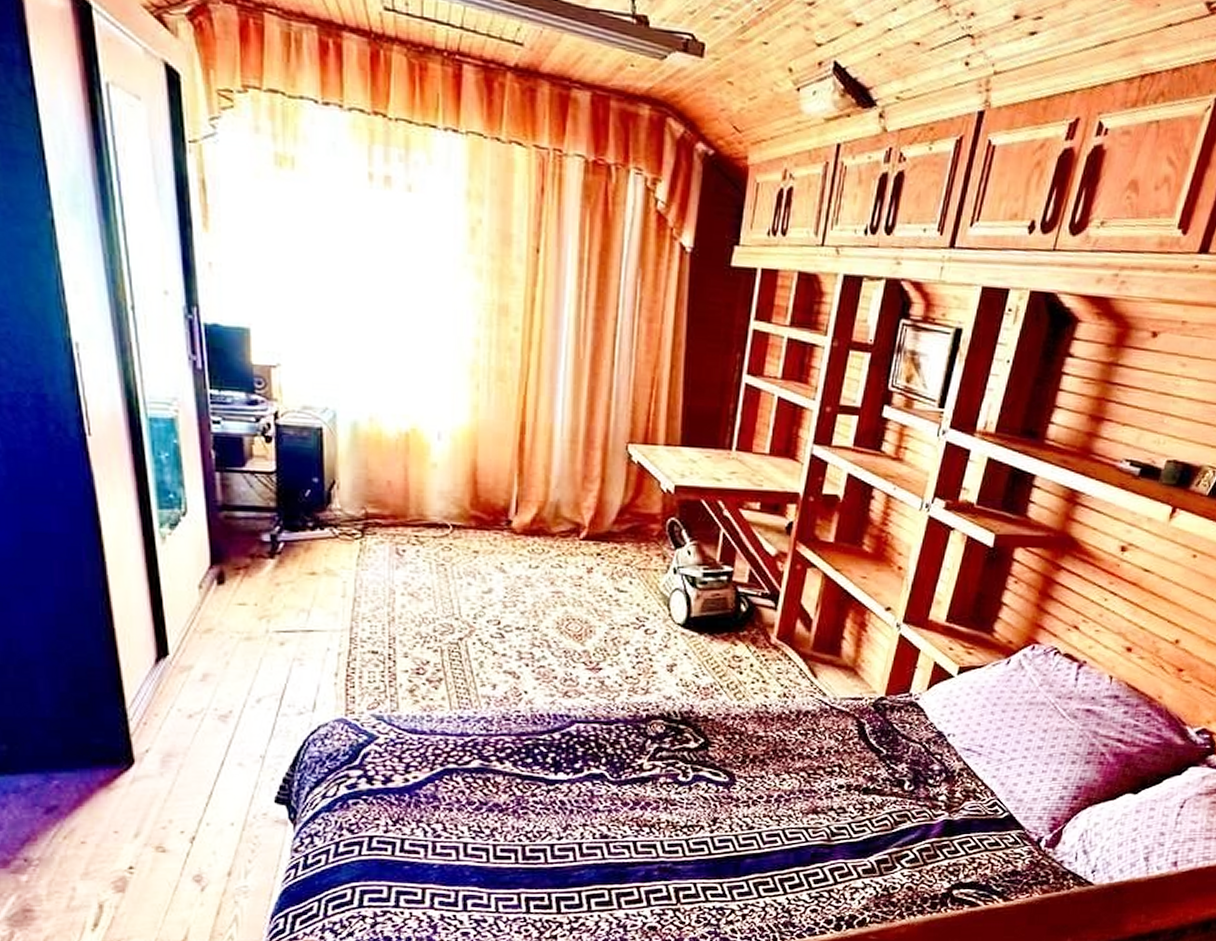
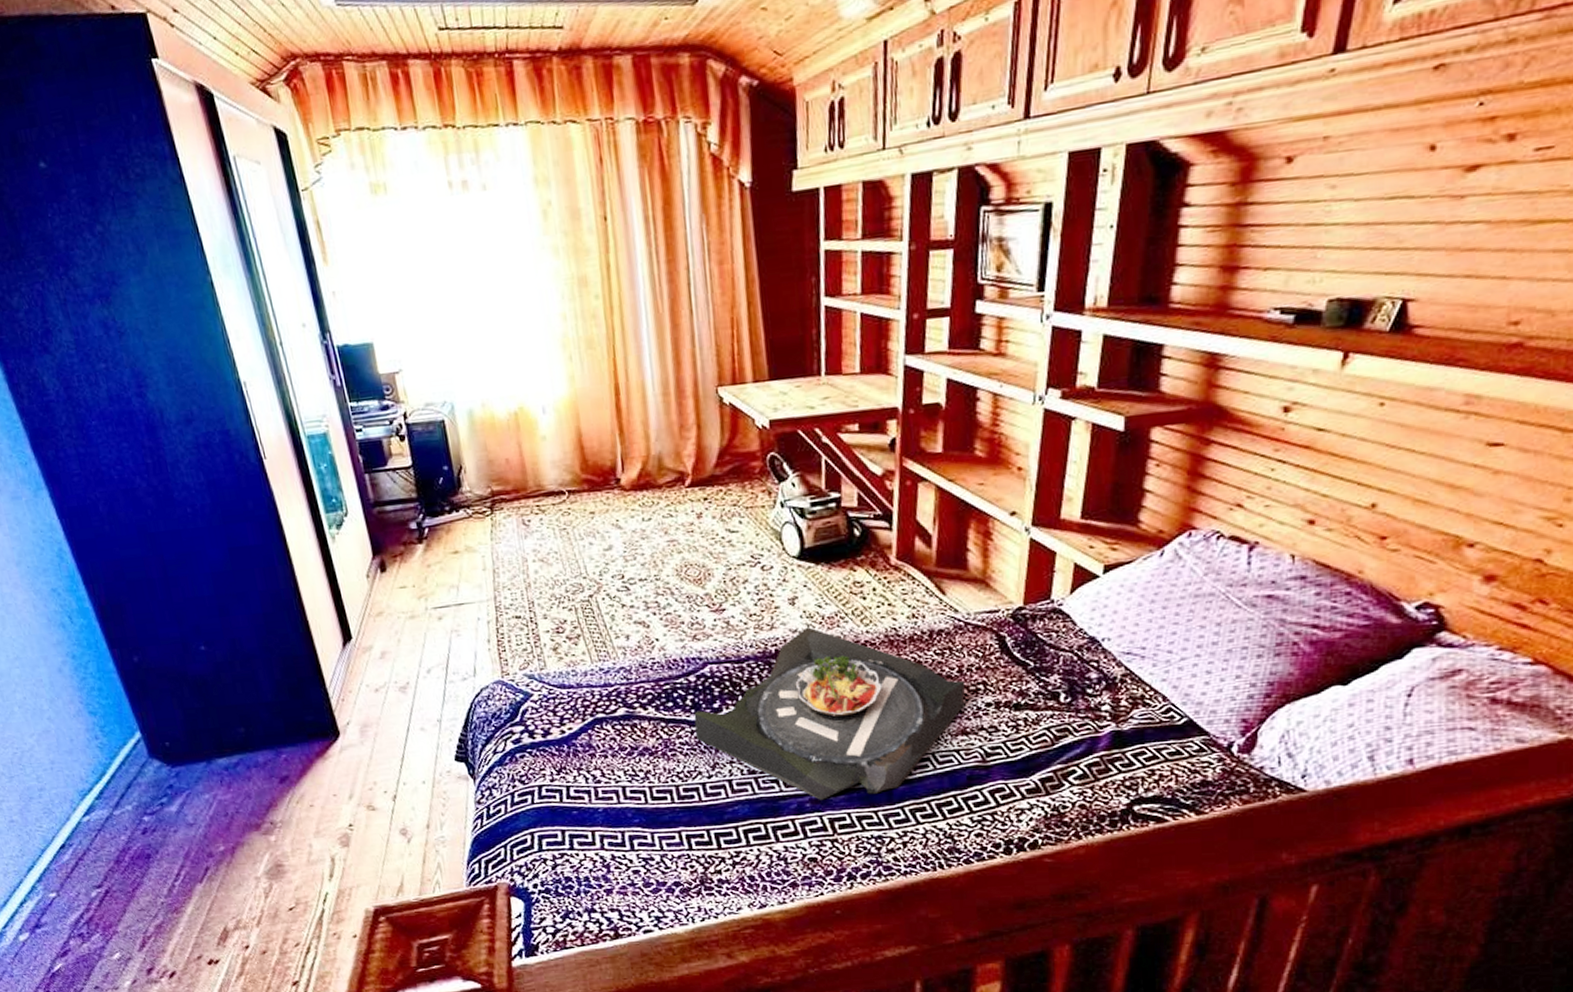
serving tray: none [550,695,823,869] -> present [694,627,966,800]

